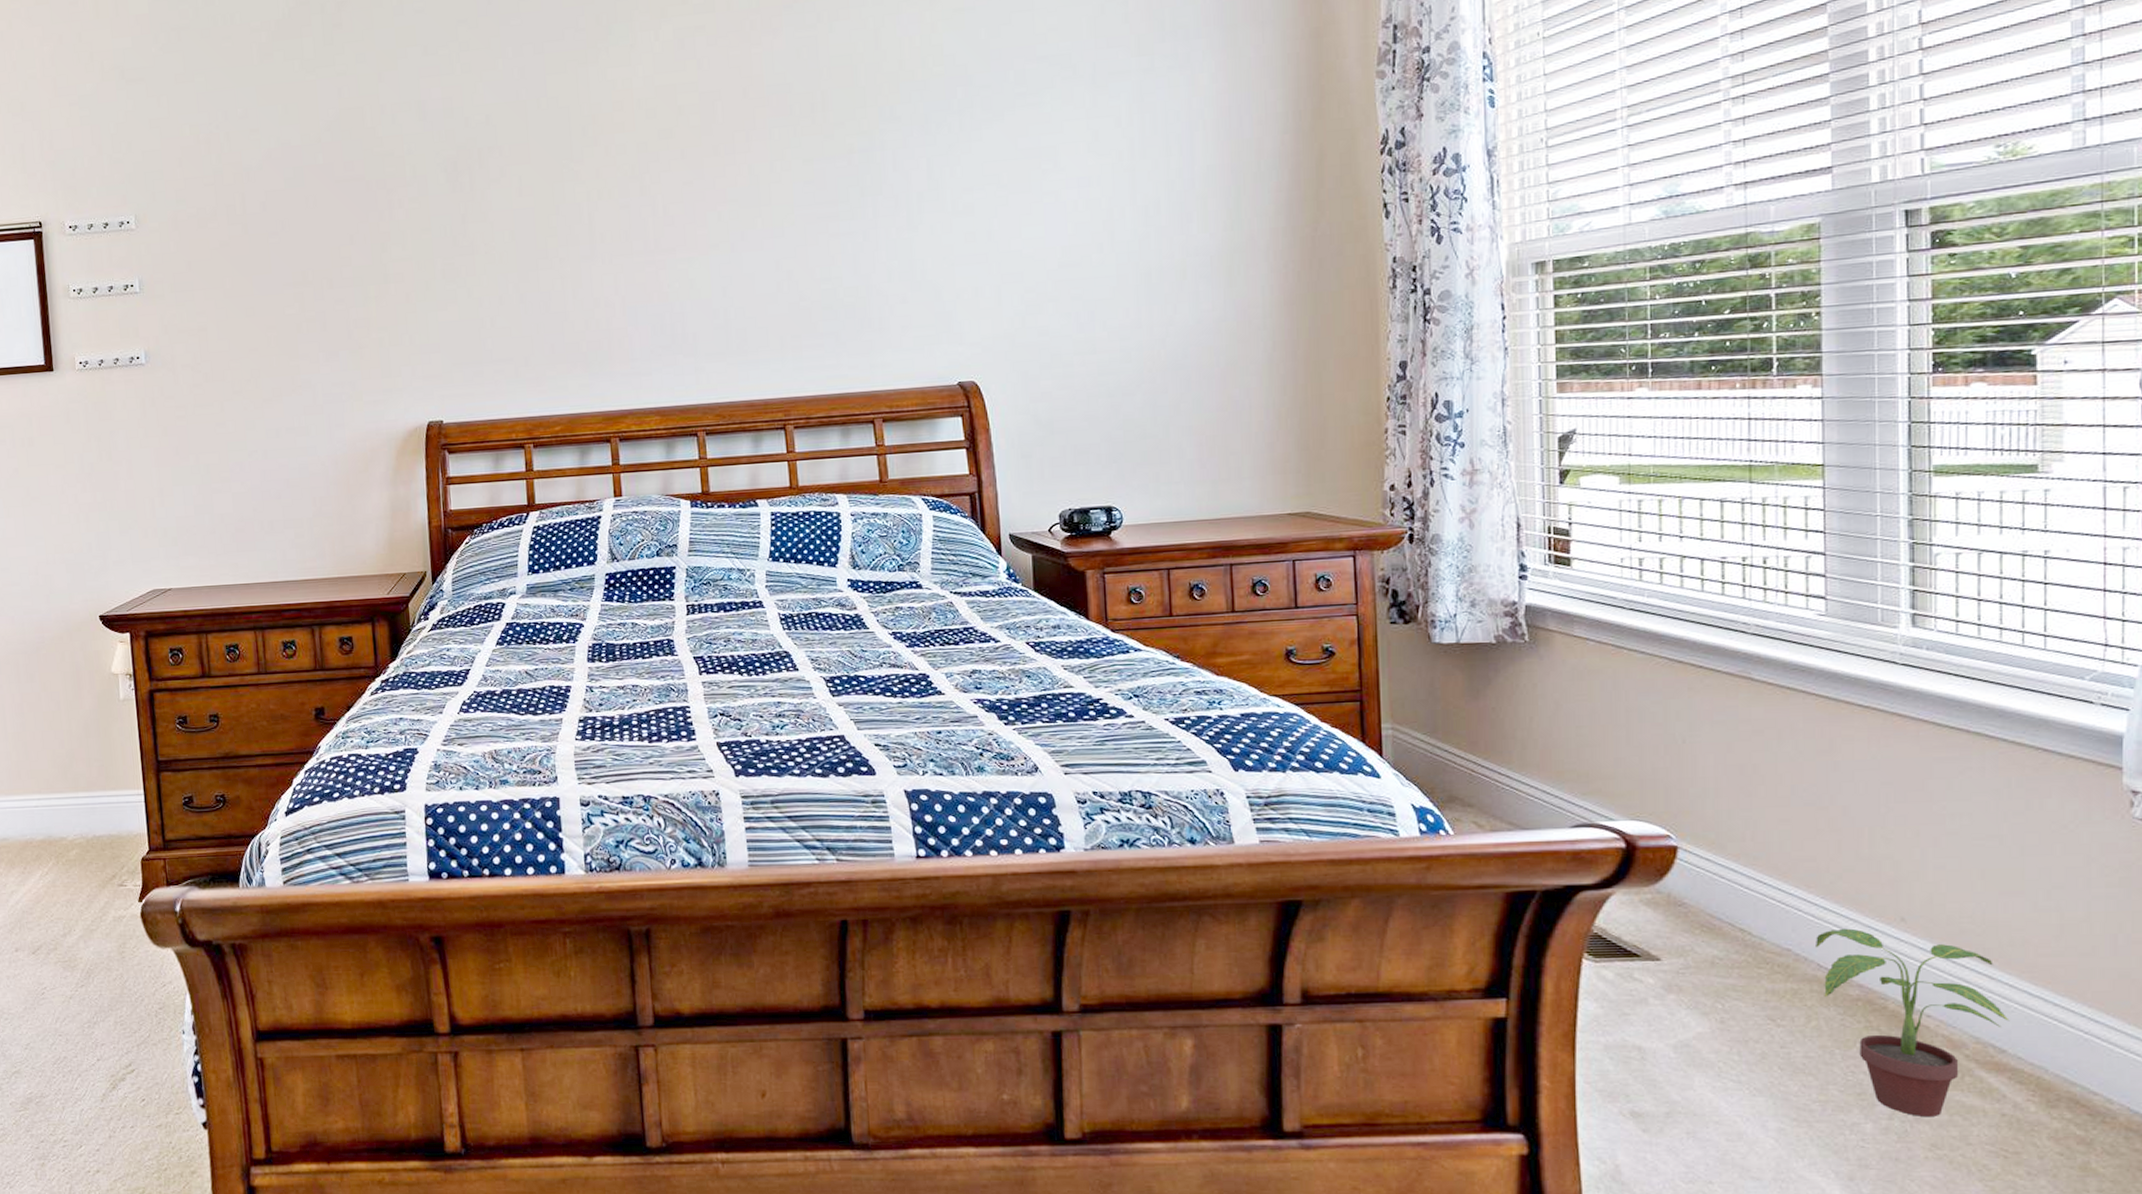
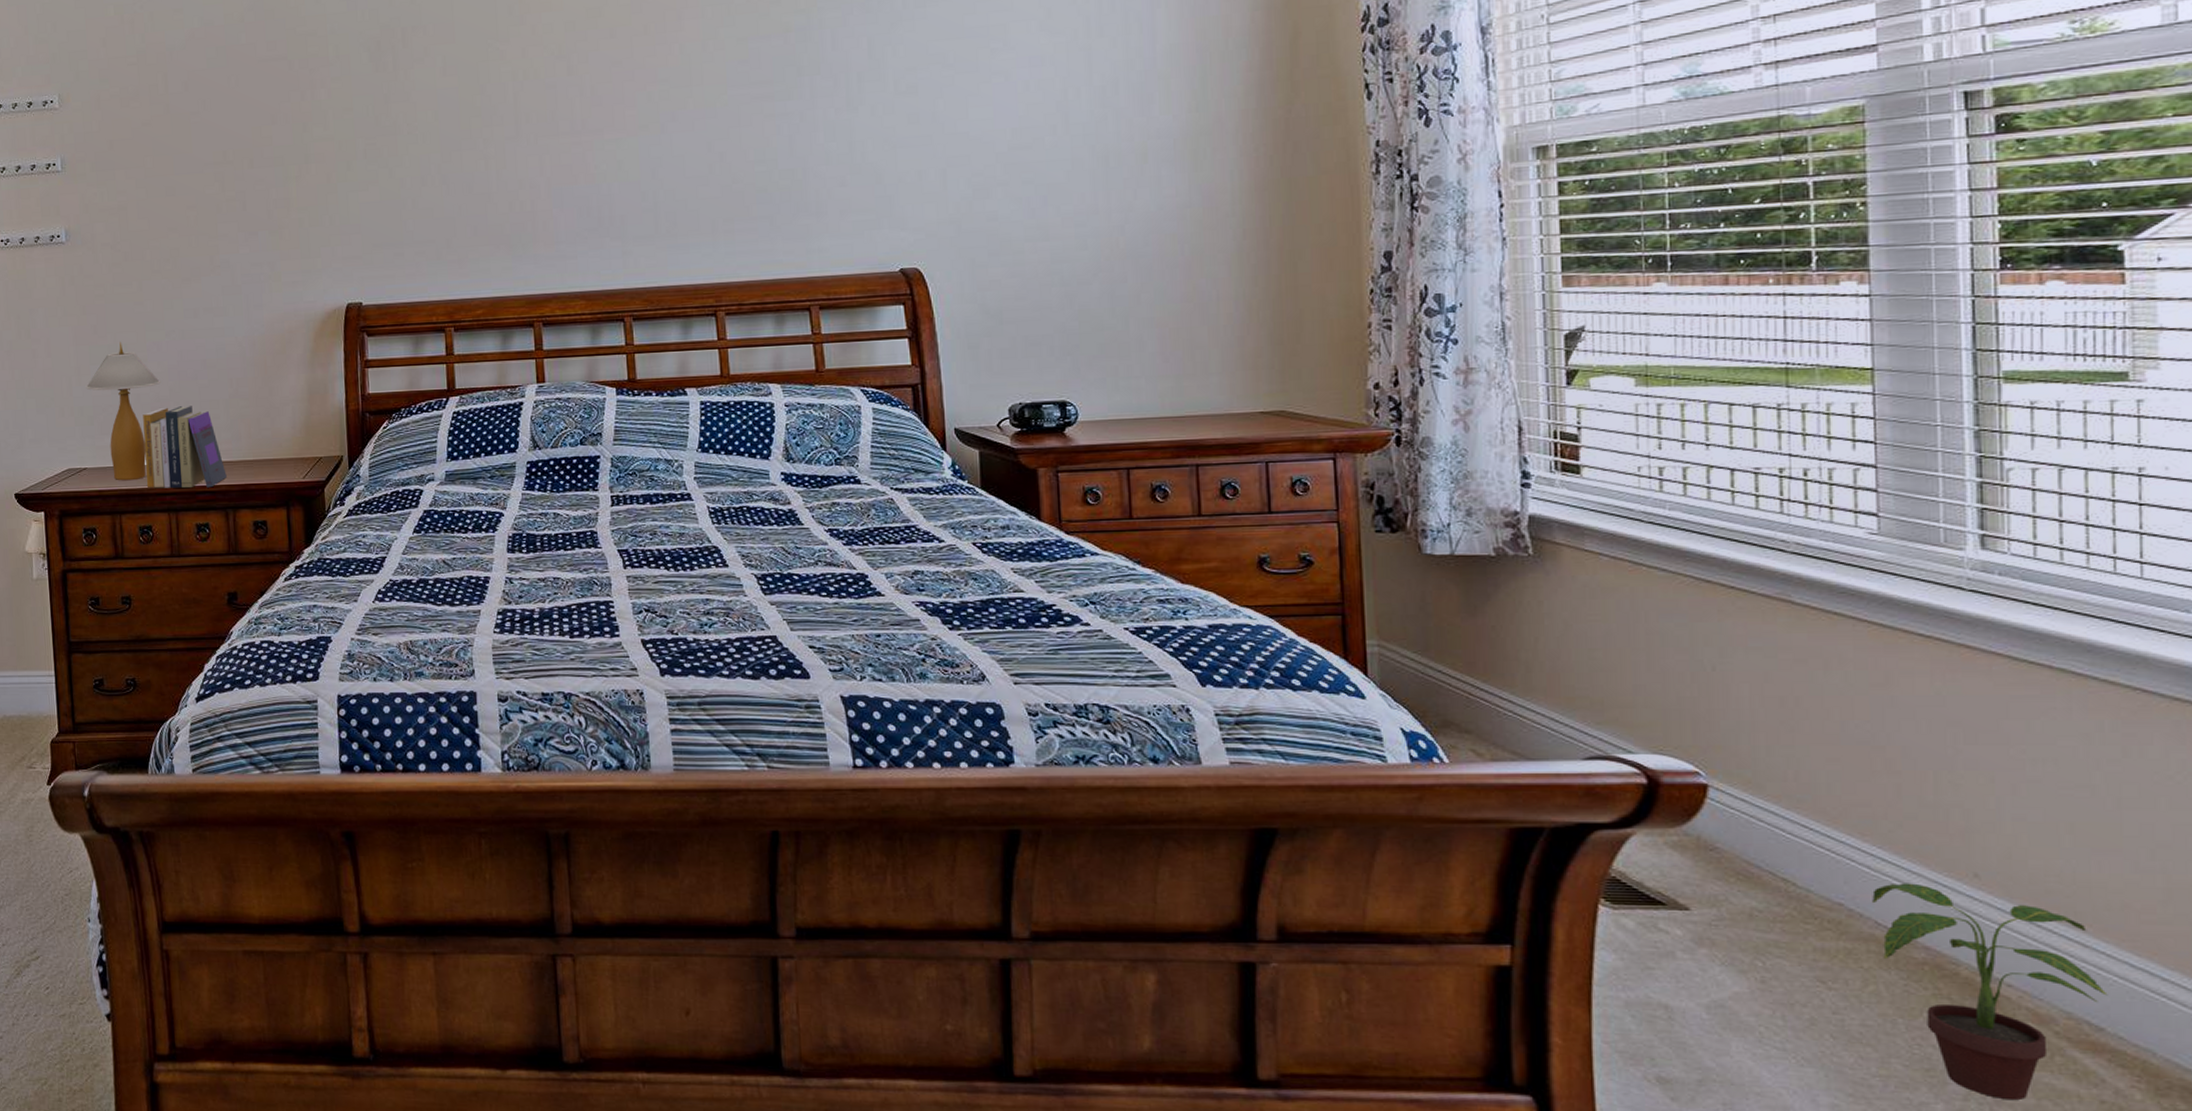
table lamp: none [168,462,245,601] -> present [85,341,161,481]
books: none [227,525,312,608] -> present [143,406,227,489]

